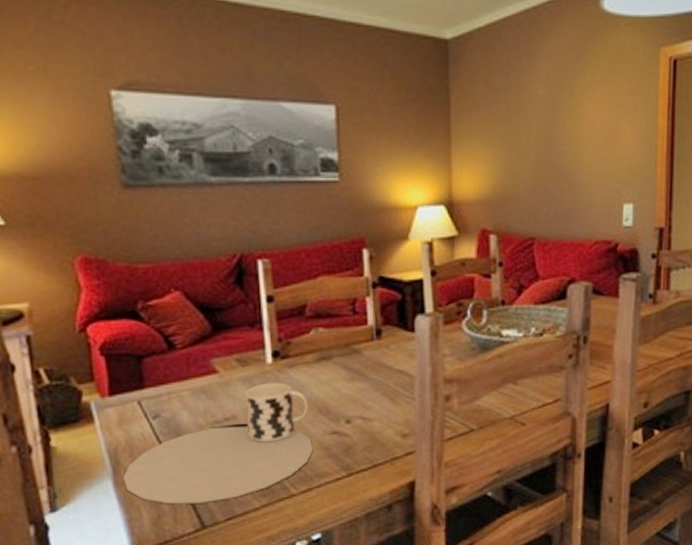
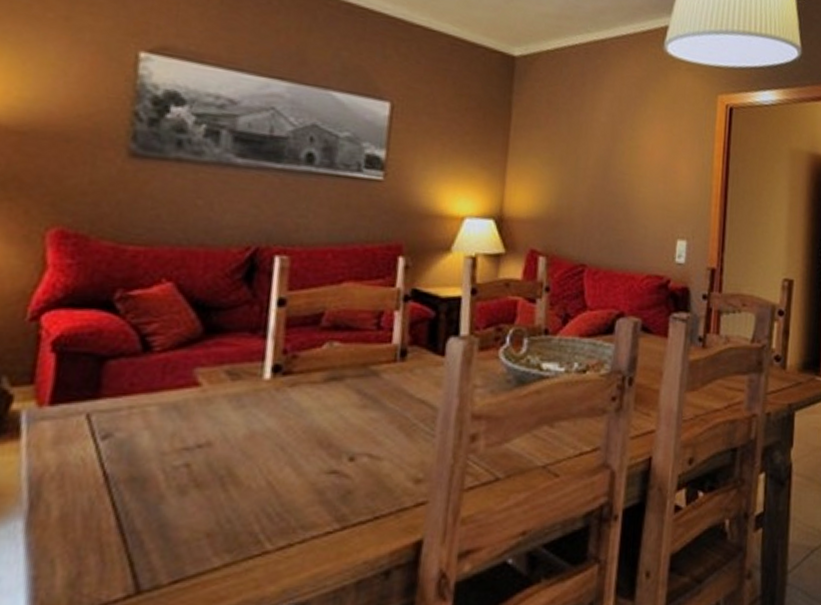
placemat: present [123,423,314,505] -> none [40,452,304,559]
cup: present [244,382,309,443] -> none [223,403,308,480]

